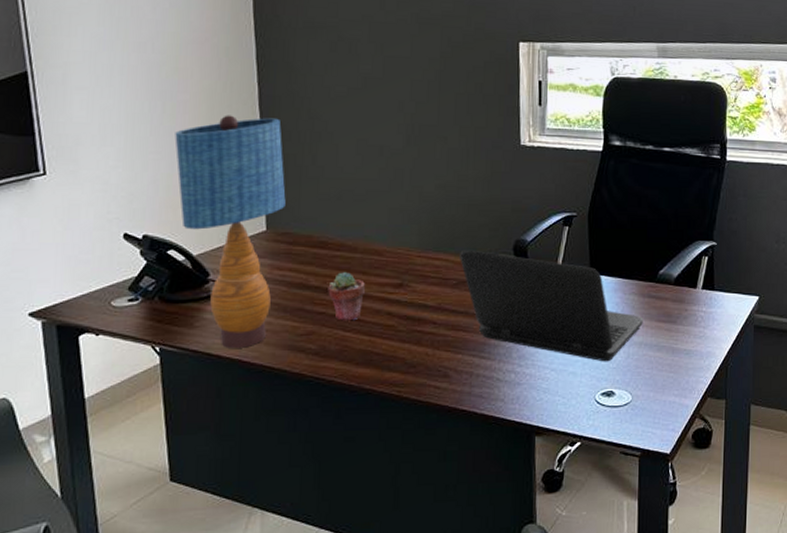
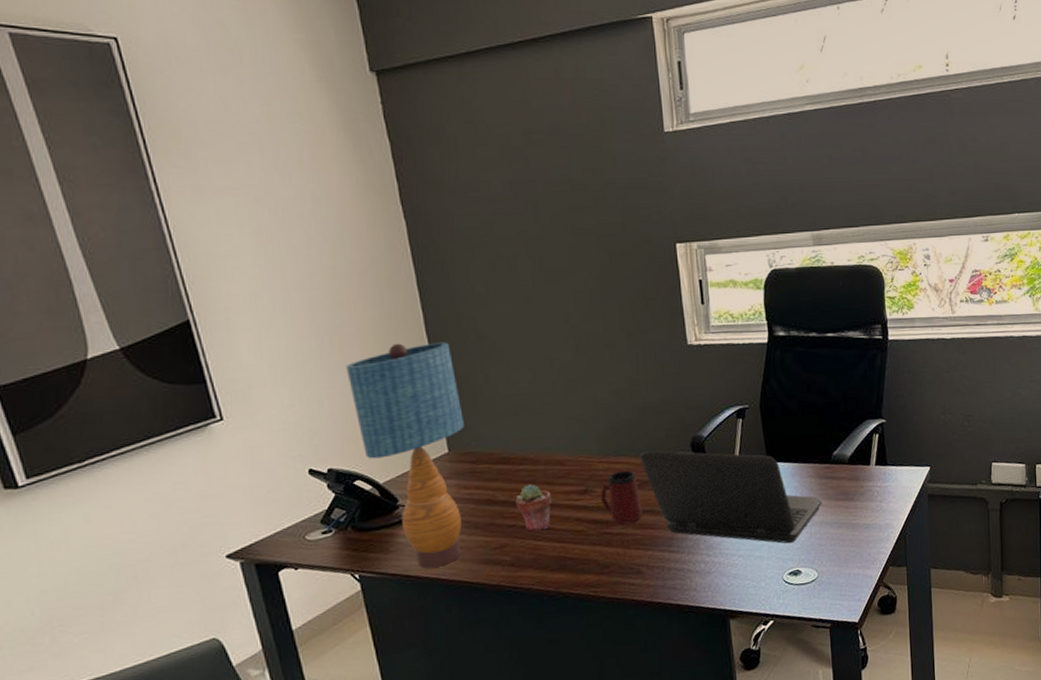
mug: none [415,267,457,324] -> present [600,470,642,525]

